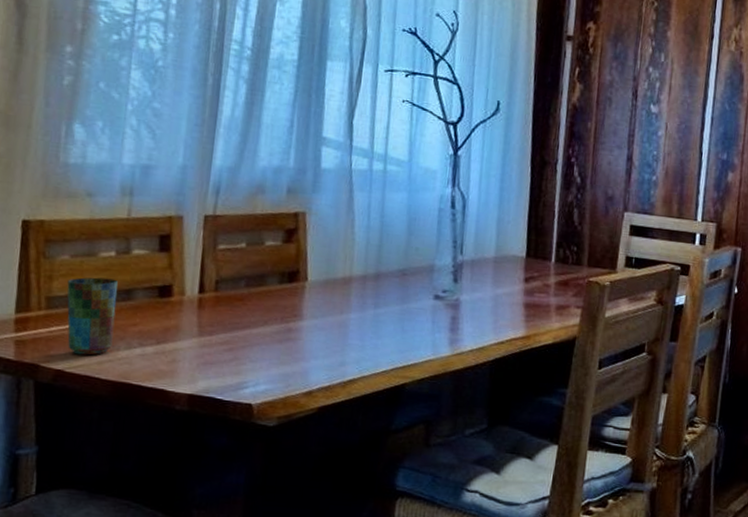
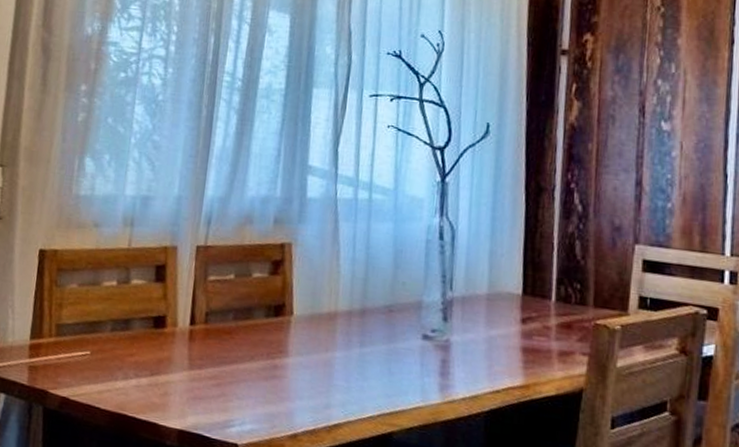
cup: present [67,277,118,356] -> none [73,306,118,384]

